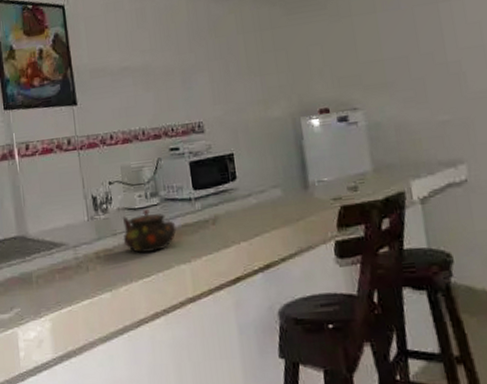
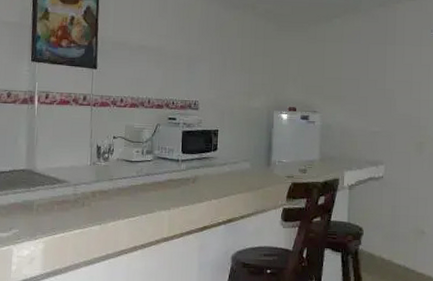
teapot: present [122,209,176,253] -> none [117,163,163,199]

